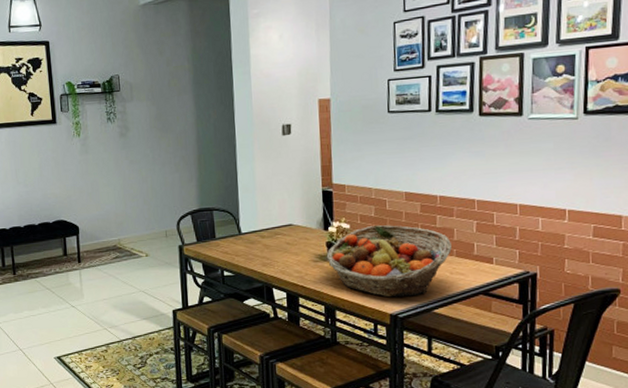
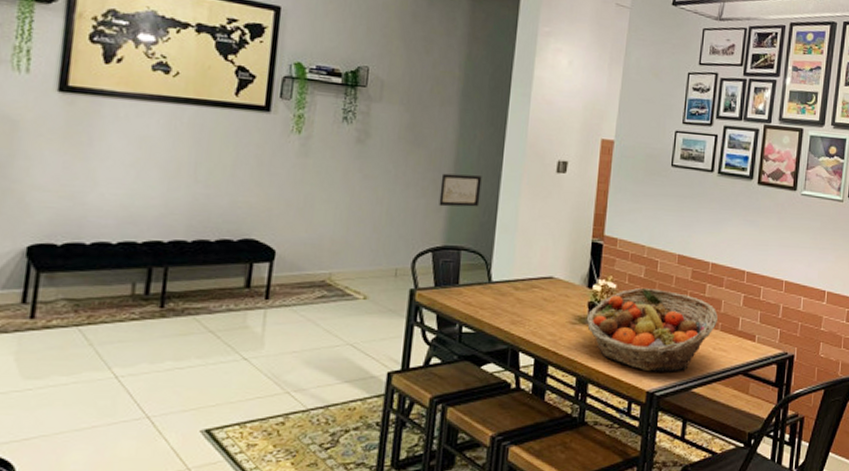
wall art: none [188,148,222,178] -> present [439,173,482,207]

